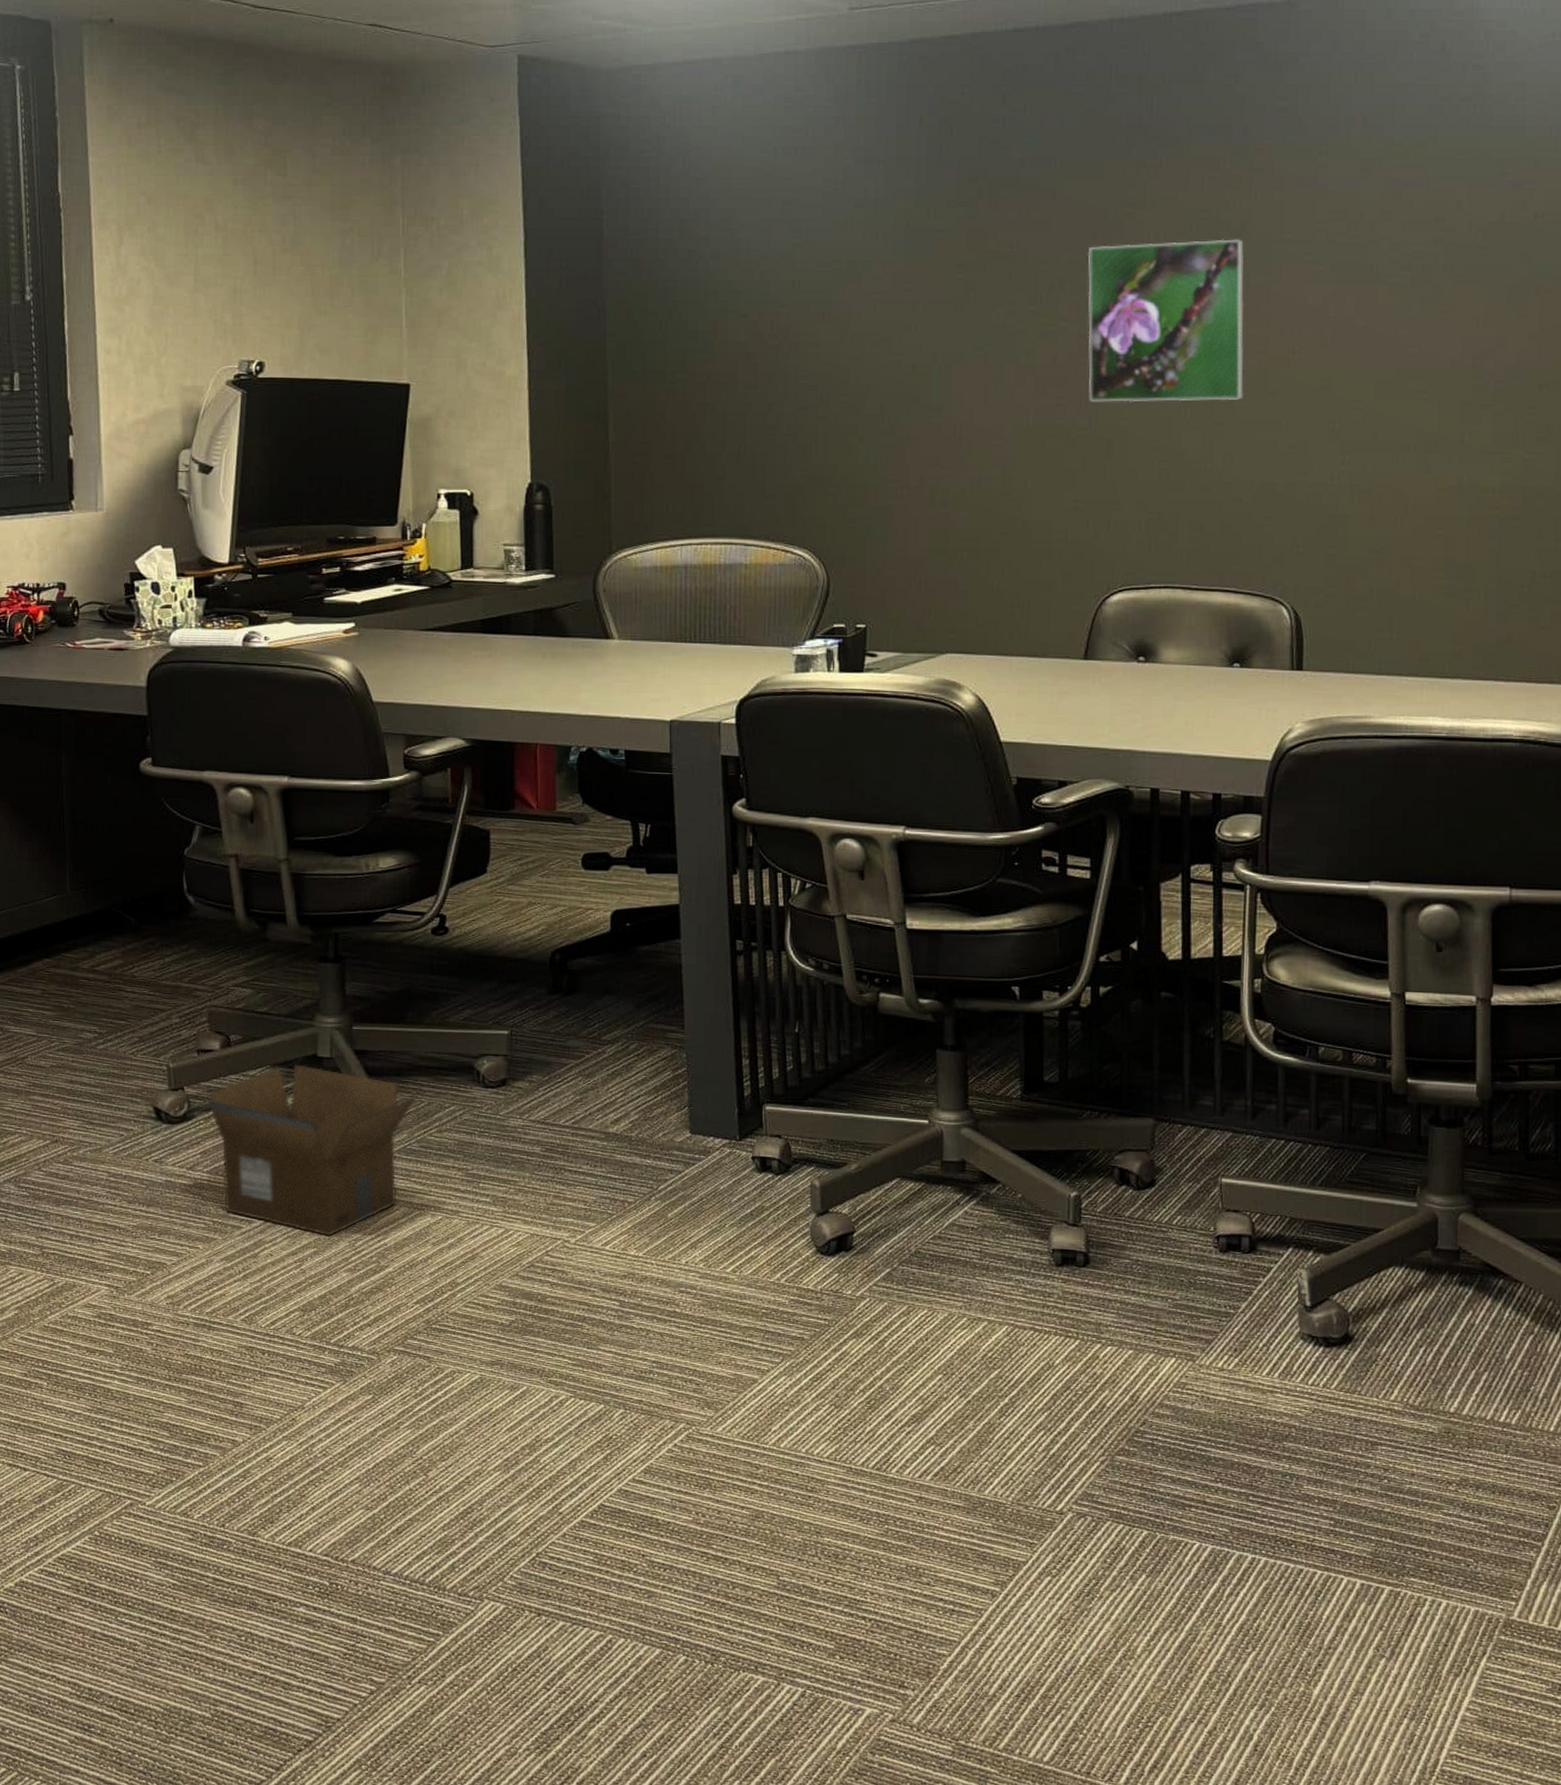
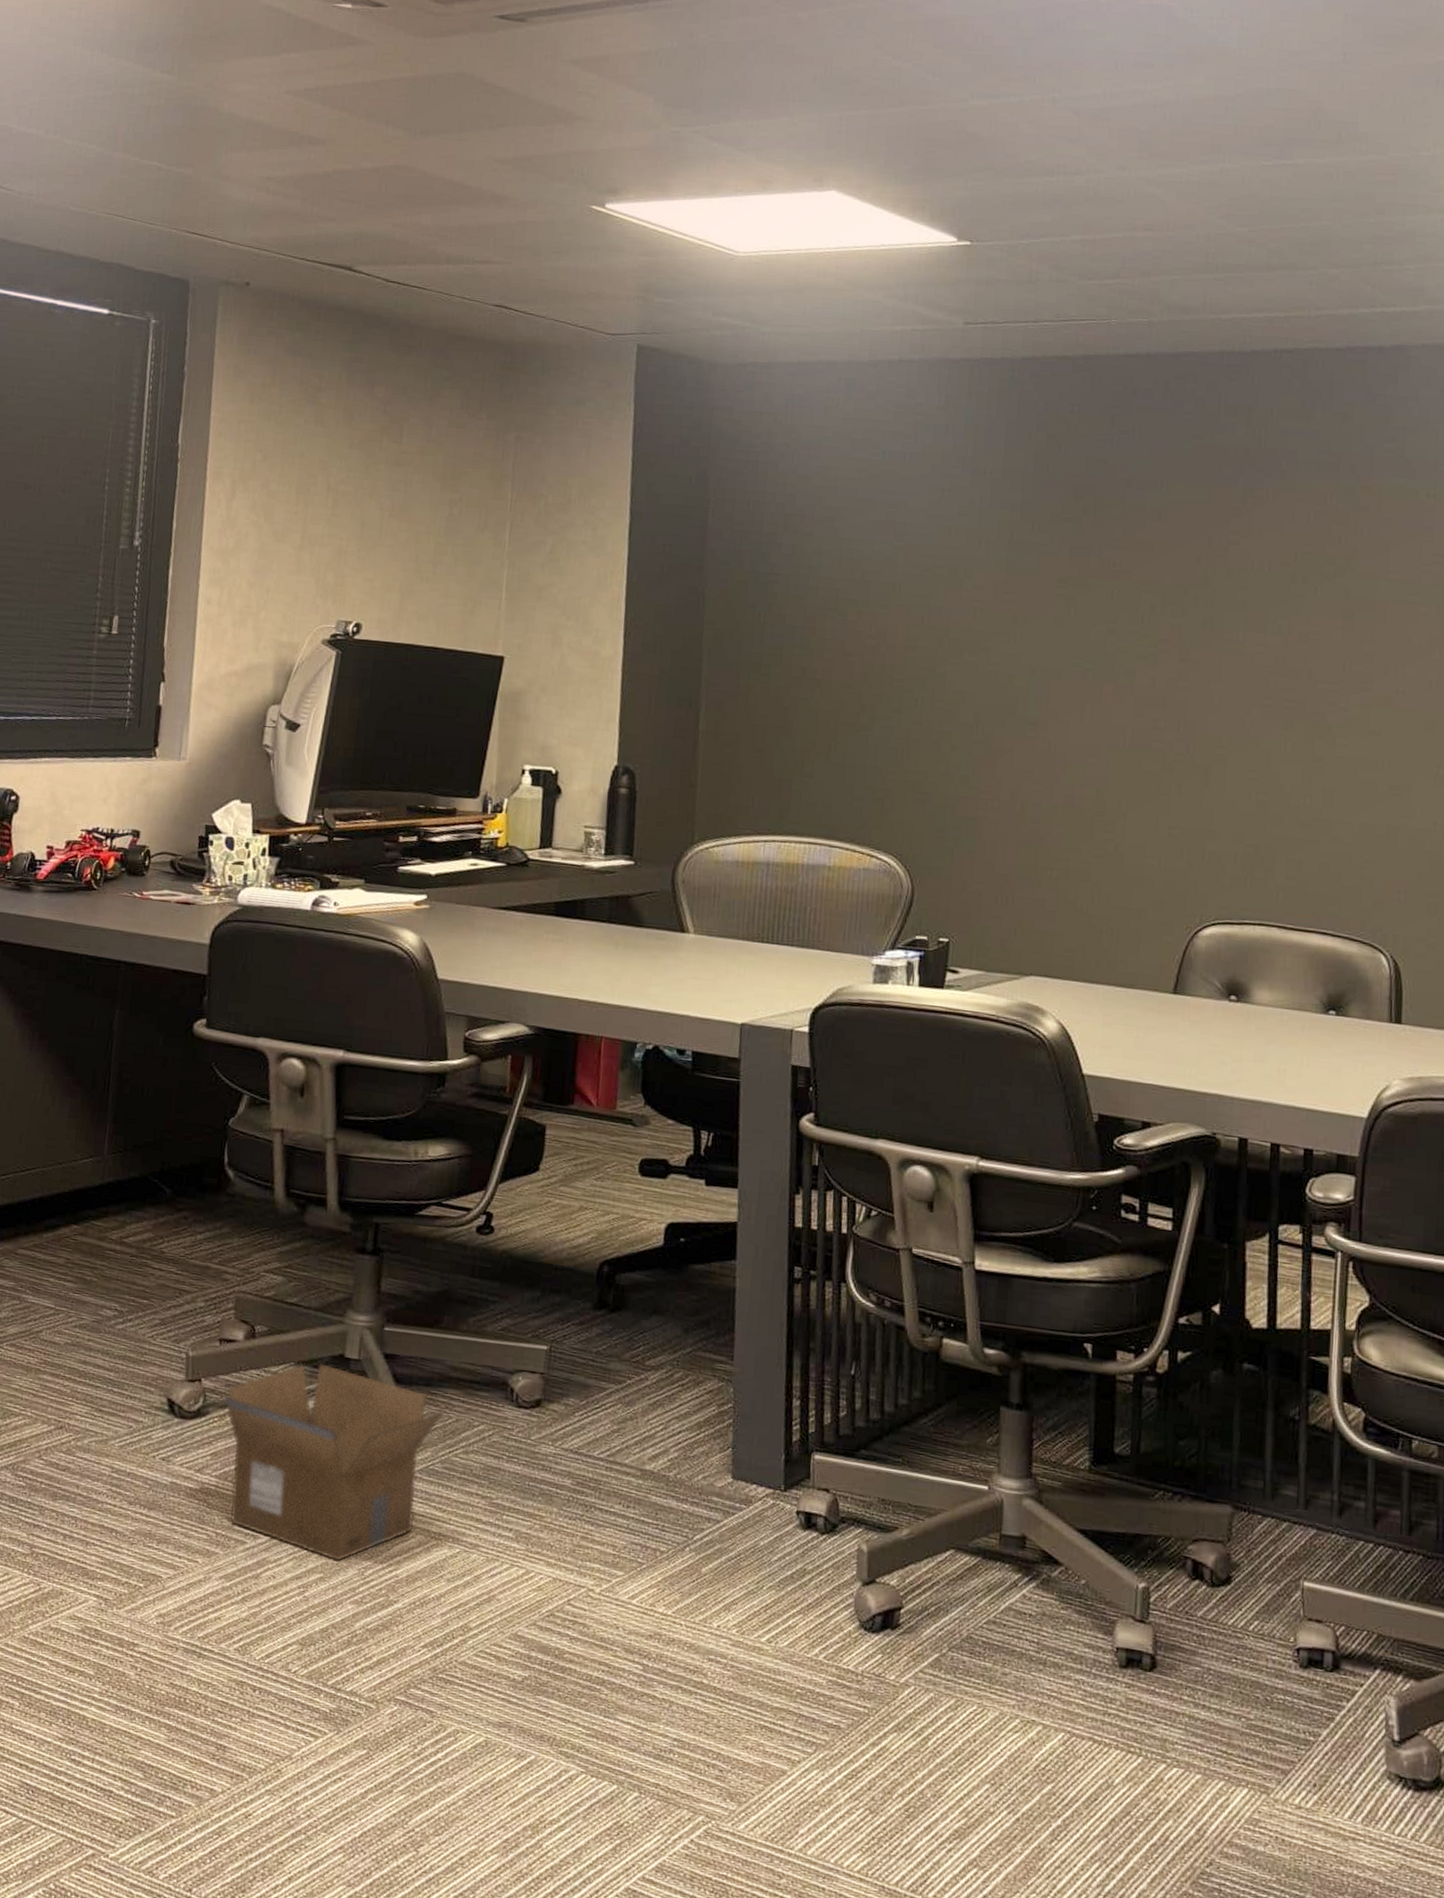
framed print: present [1087,239,1245,402] -> none [1187,571,1350,737]

